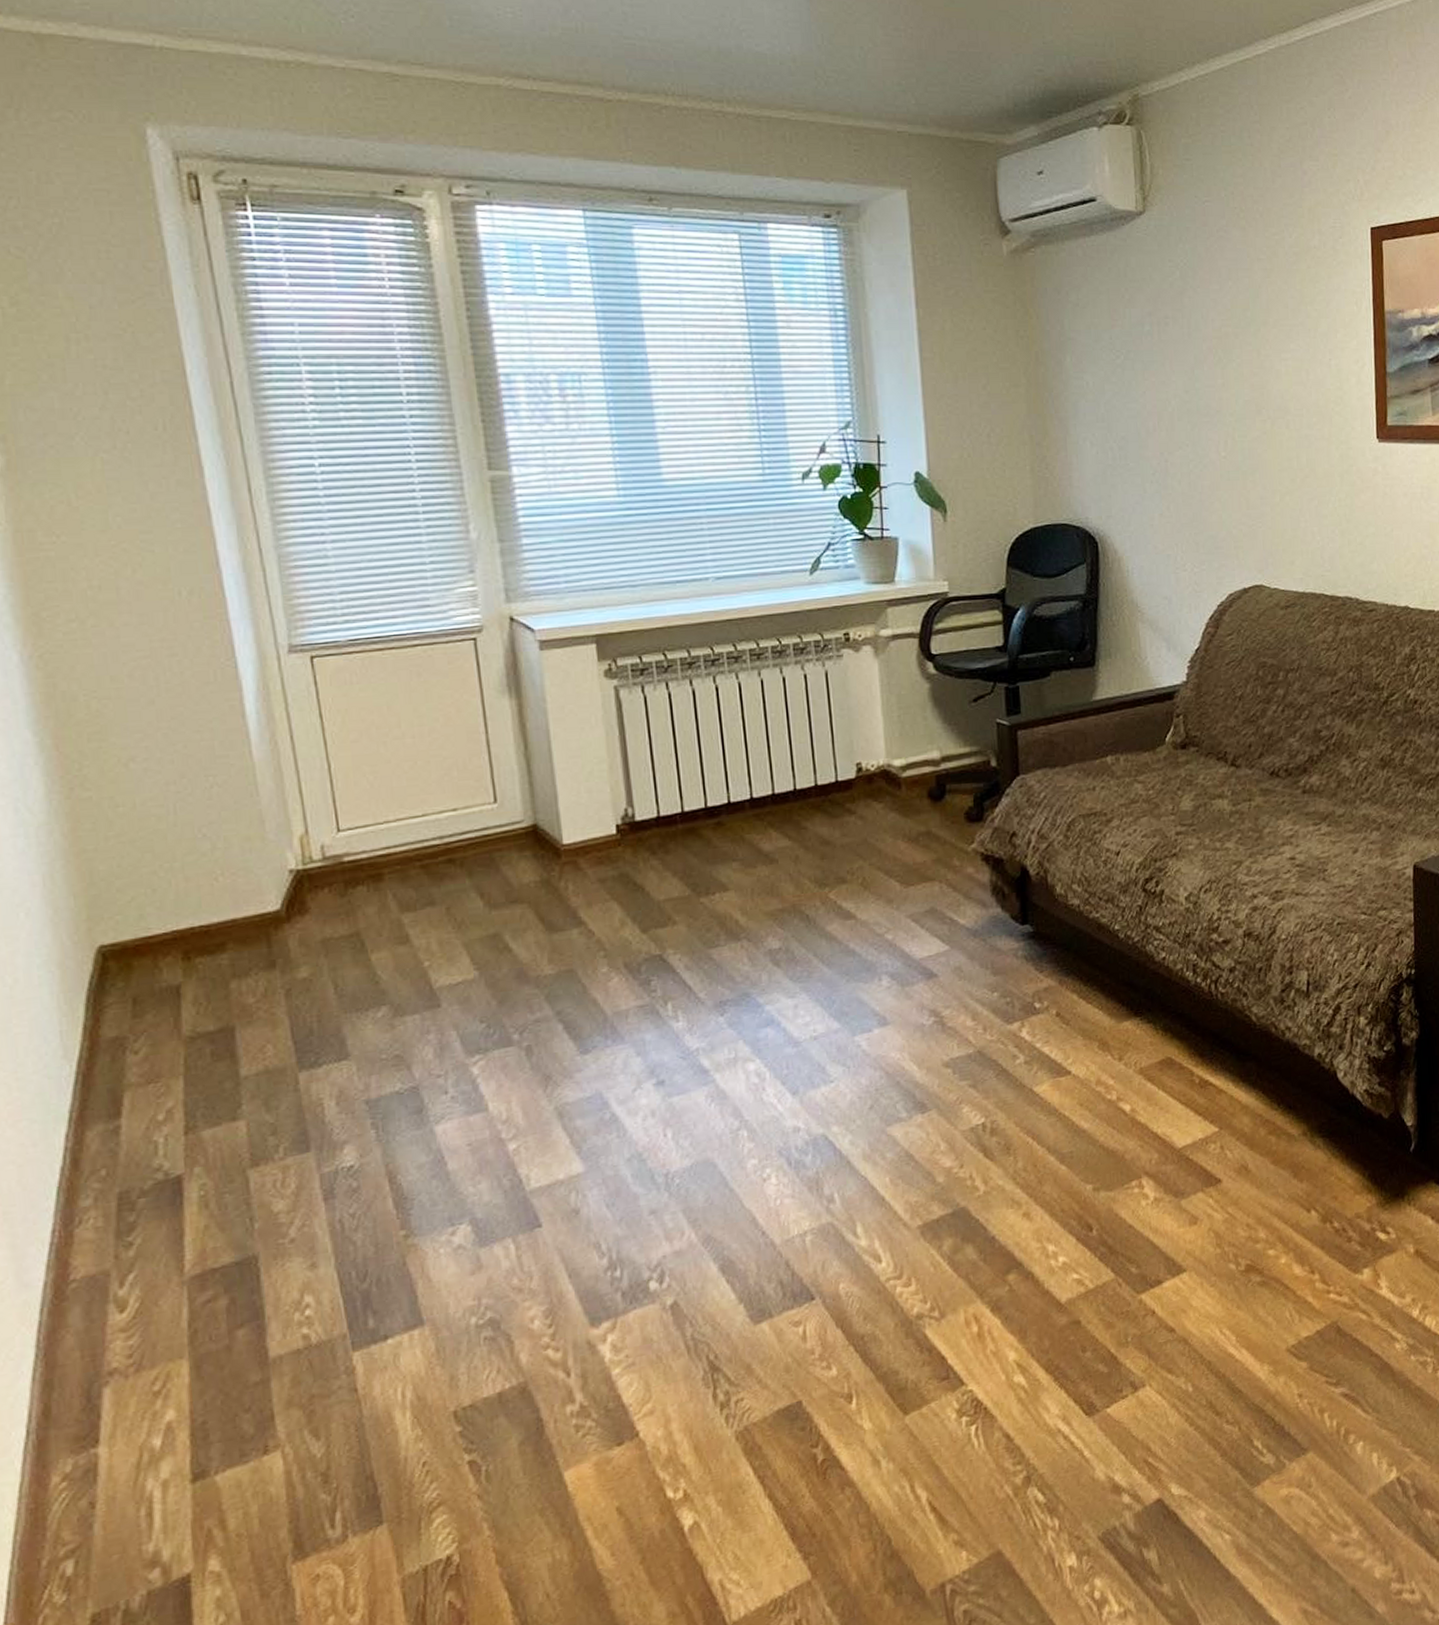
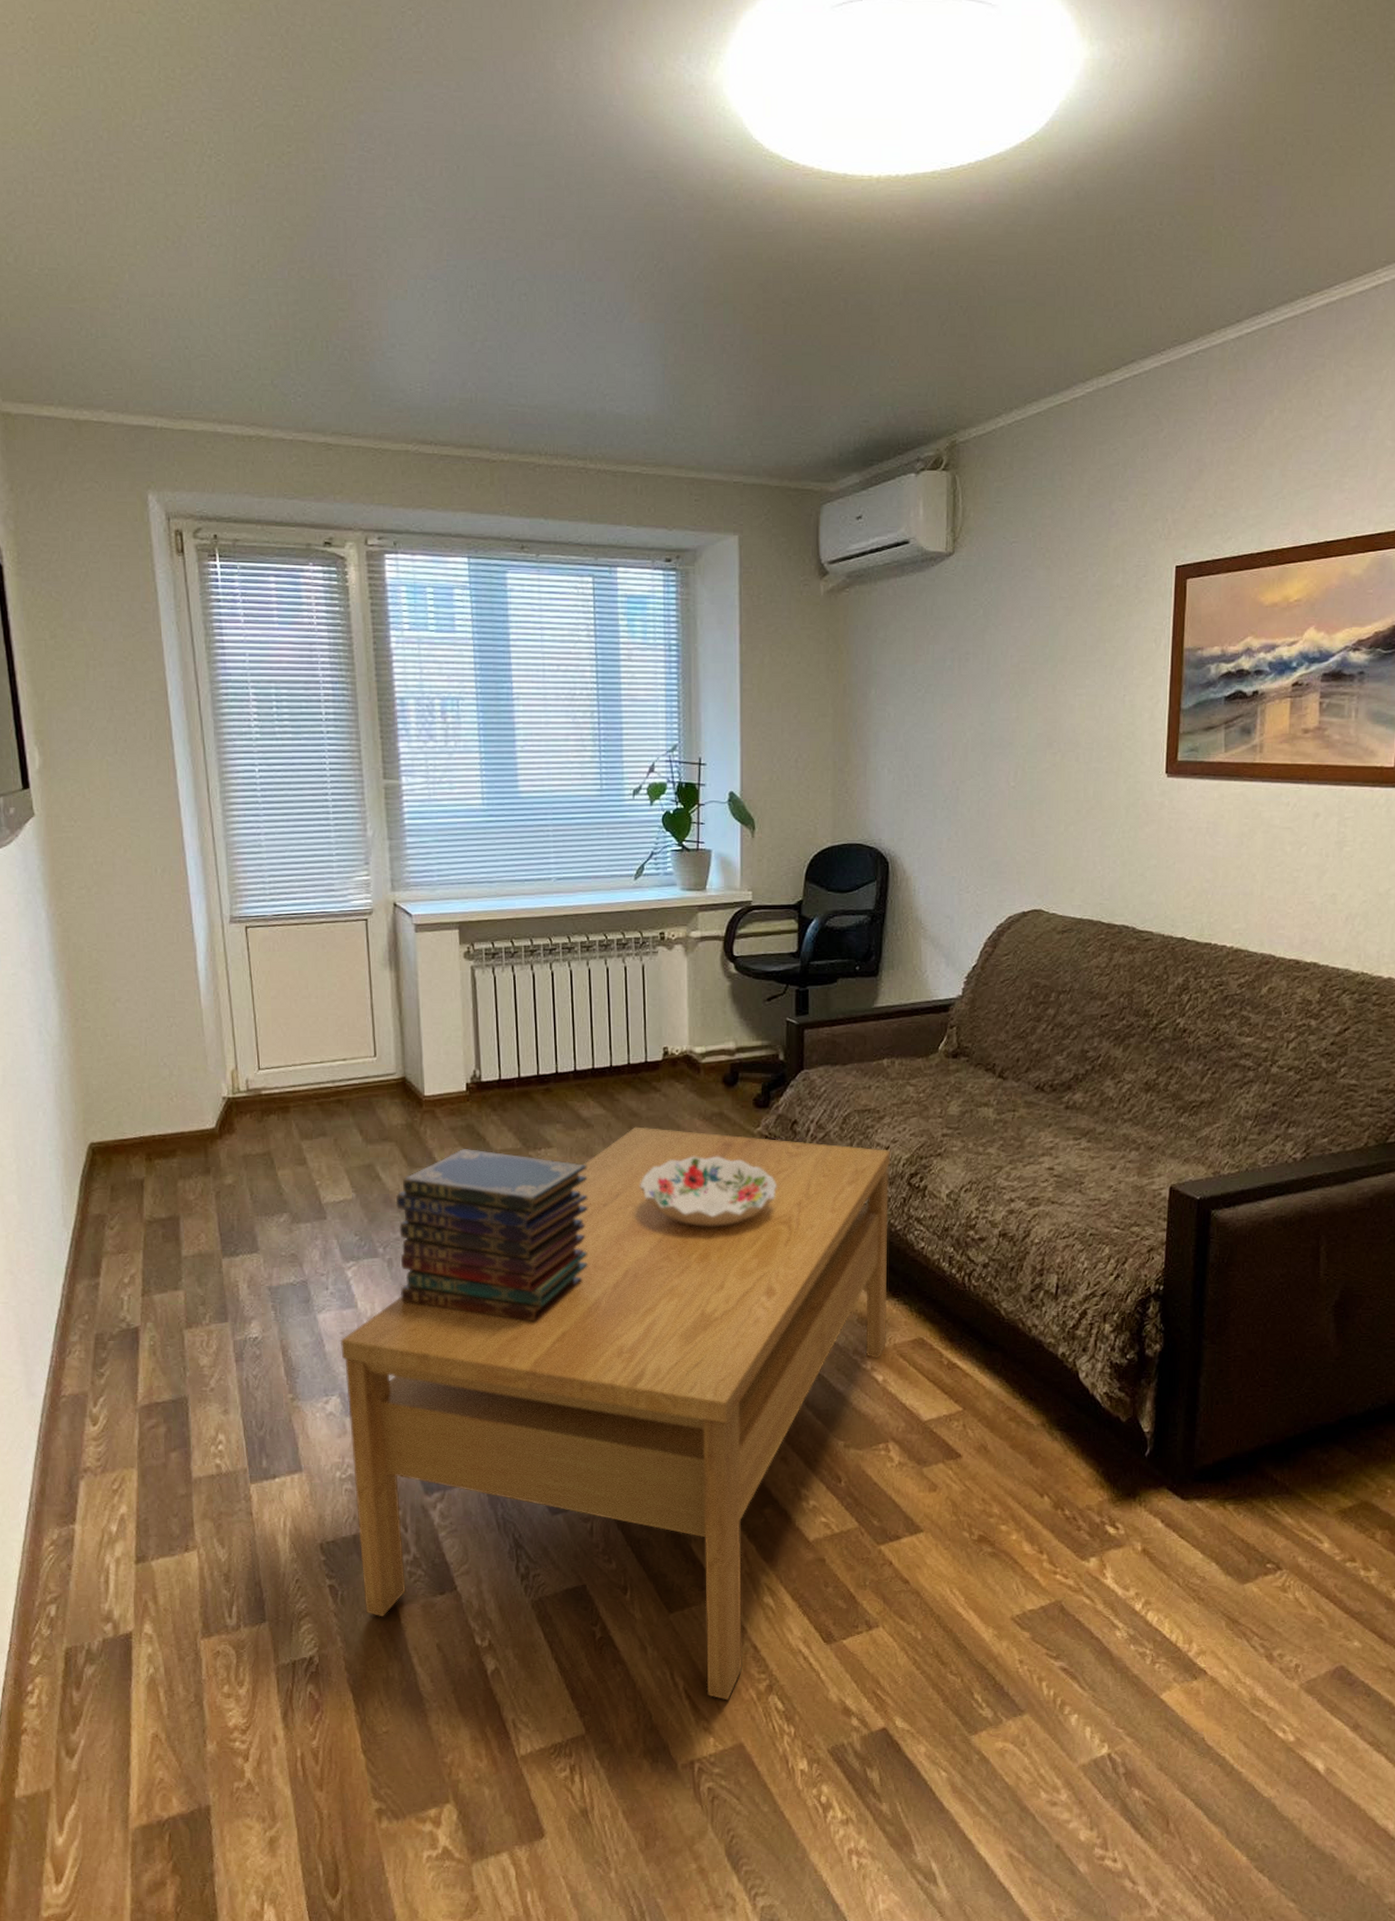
coffee table: none [466,854,1131,1505] -> present [339,1126,890,1700]
book stack: none [532,902,780,1100] -> present [395,1149,588,1323]
decorative bowl: none [838,881,999,963] -> present [640,1156,778,1227]

